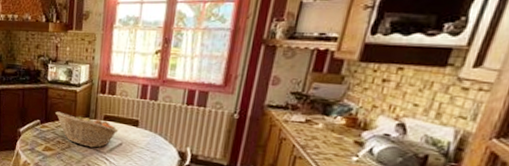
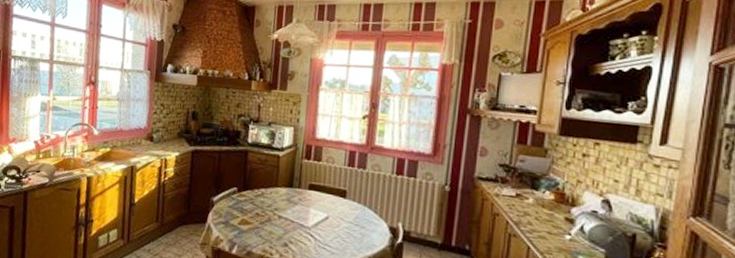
fruit basket: present [55,111,118,148] -> none [255,178,324,222]

